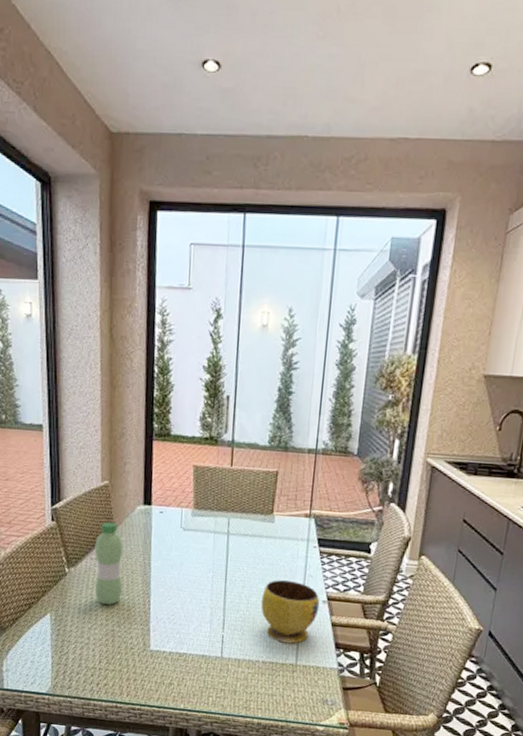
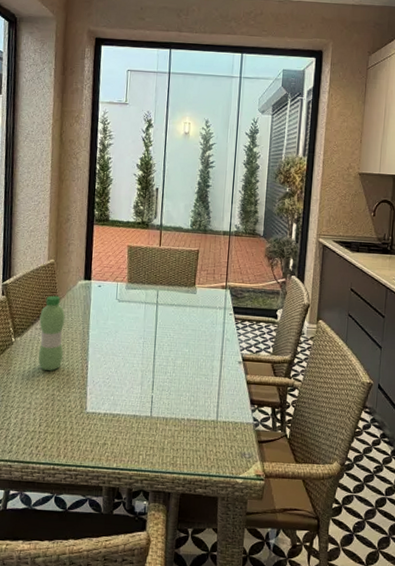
bowl: present [261,580,320,644] -> none [185,344,236,402]

